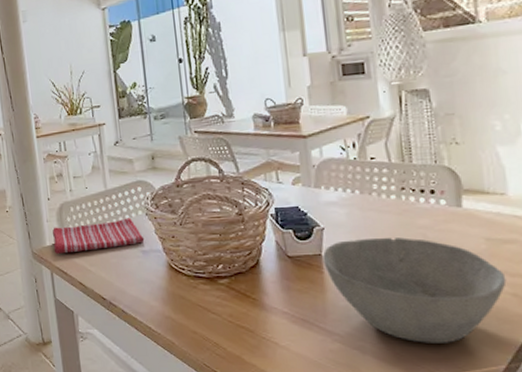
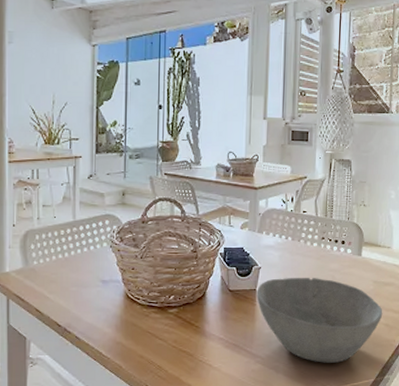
dish towel: present [52,218,145,254] -> none [13,249,106,280]

